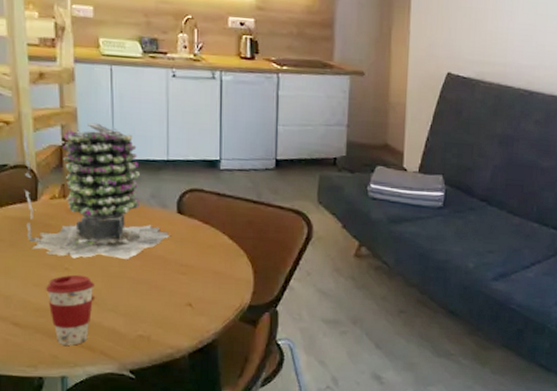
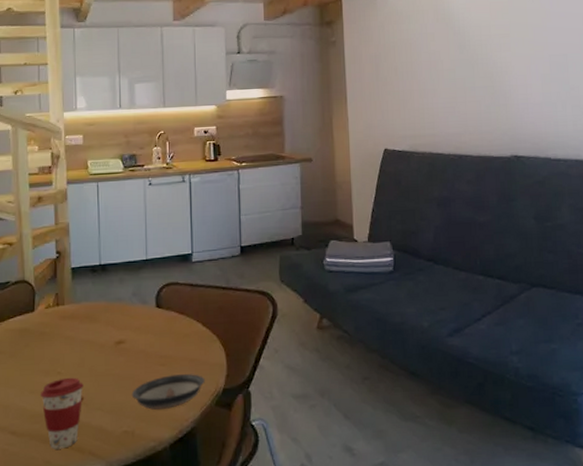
succulent plant: present [23,122,170,259] -> none [23,234,150,362]
saucer: none [148,285,229,319] -> present [131,374,205,410]

